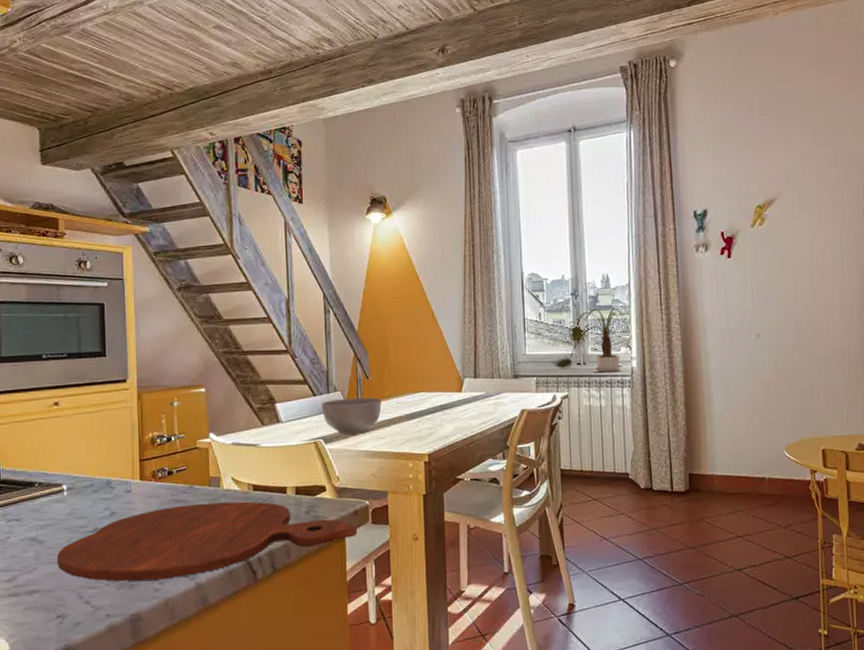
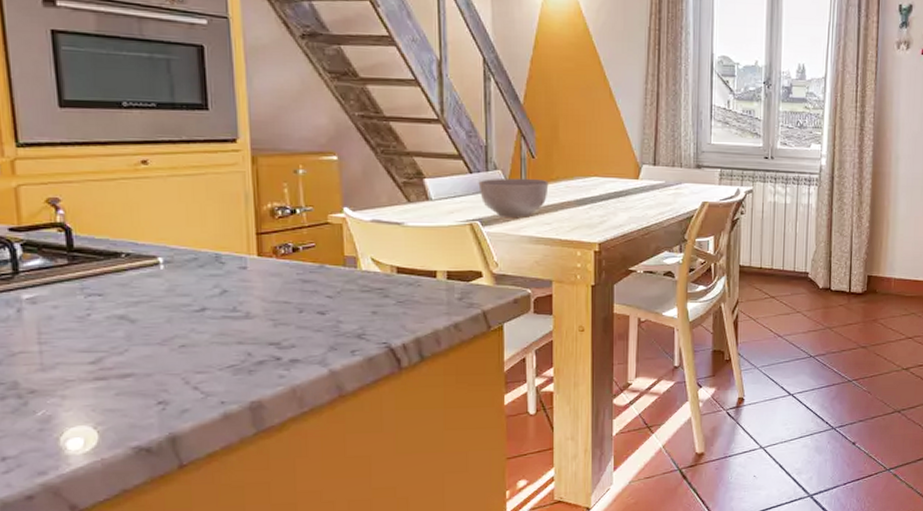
cutting board: present [58,501,358,582] -> none [155,284,518,366]
plant: present [551,308,632,373] -> none [737,100,824,169]

